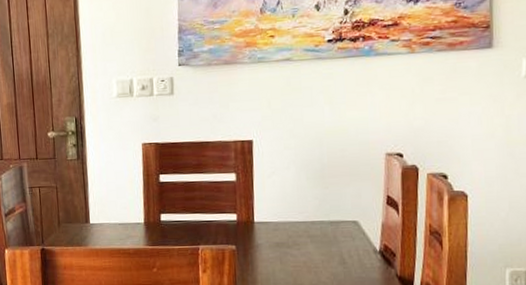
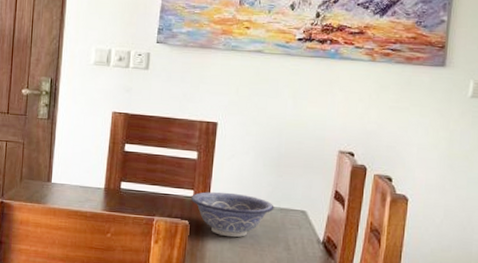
decorative bowl: none [234,211,324,258] -> present [190,192,274,238]

